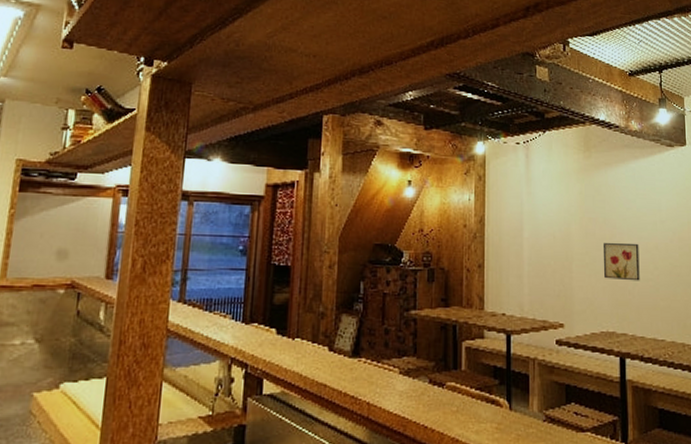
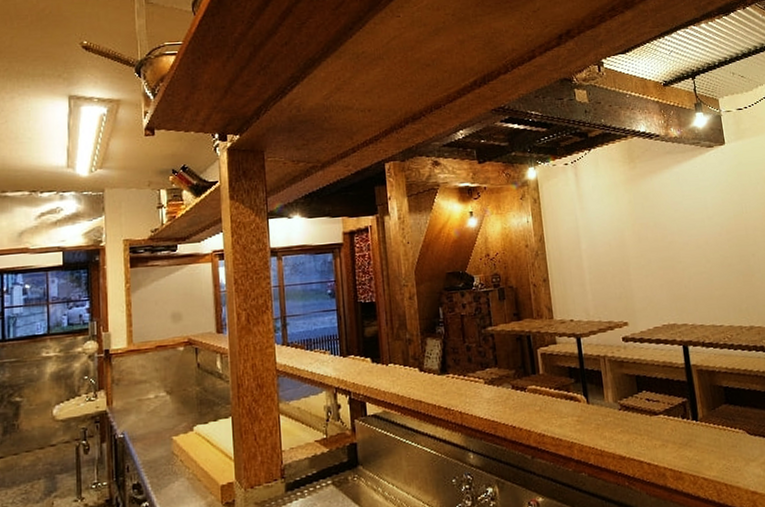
wall art: present [604,242,640,281] -> none [657,241,694,277]

